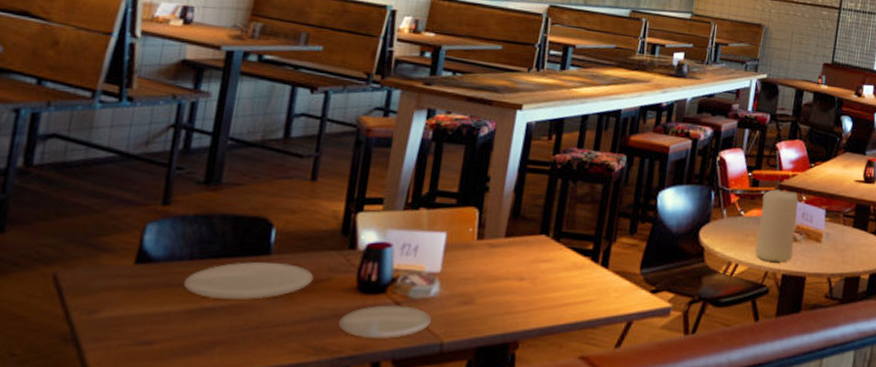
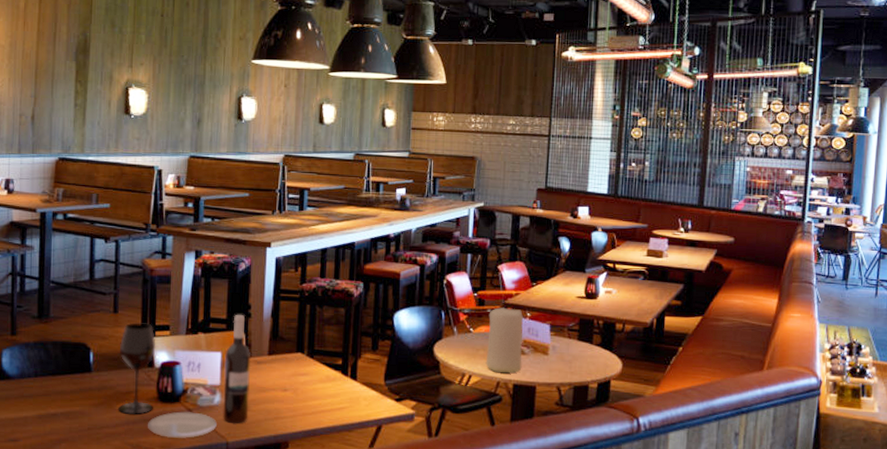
plate: present [183,262,314,301] -> none [33,378,125,408]
wineglass: none [300,193,363,310] -> present [117,322,156,415]
wine bottle: none [439,187,484,319] -> present [223,314,252,423]

